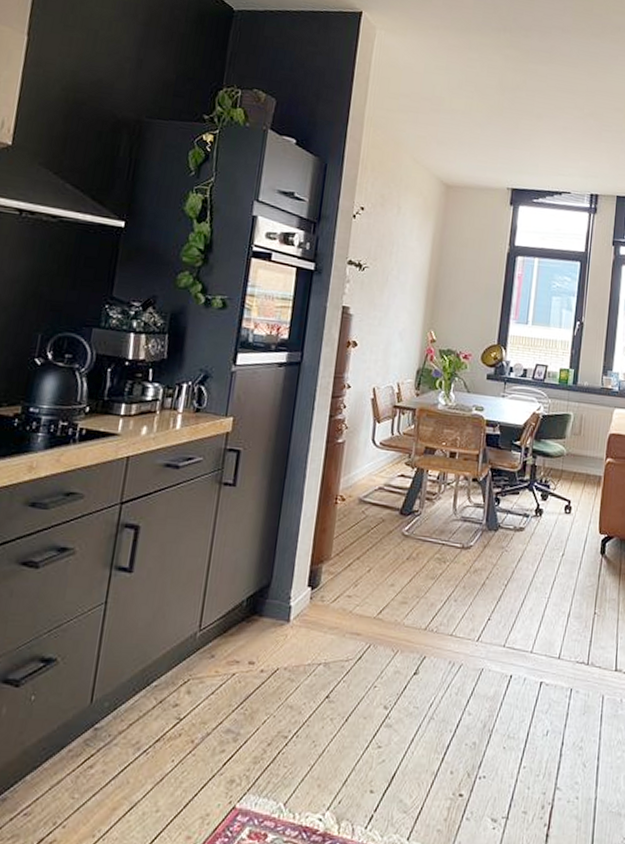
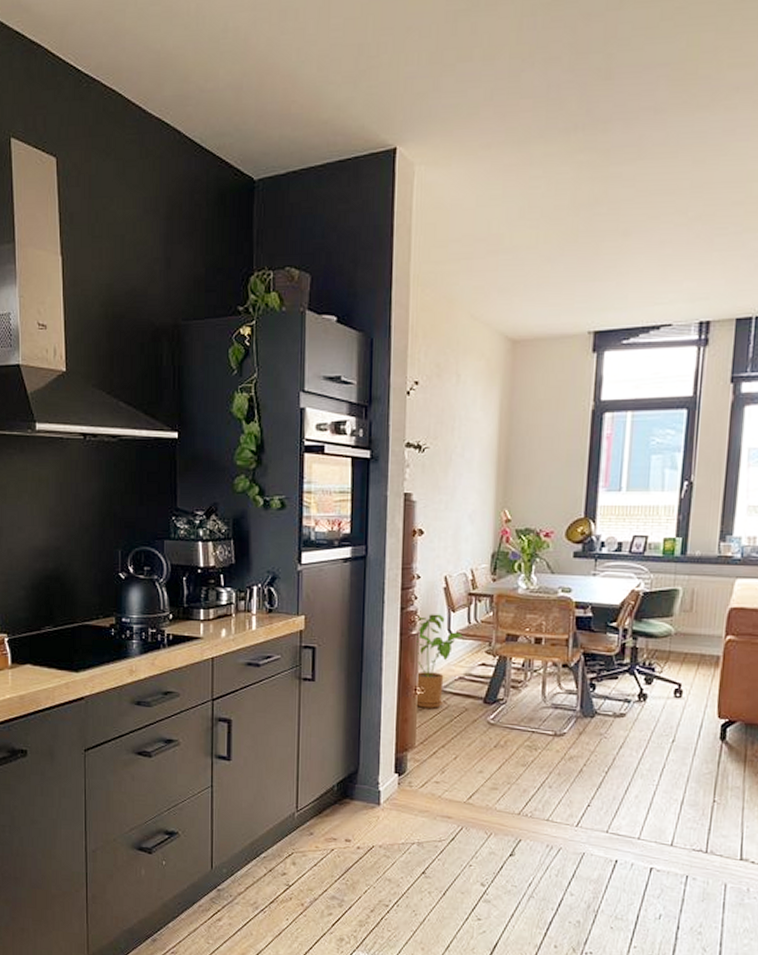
house plant: none [334,423,386,519] -> present [414,614,464,709]

